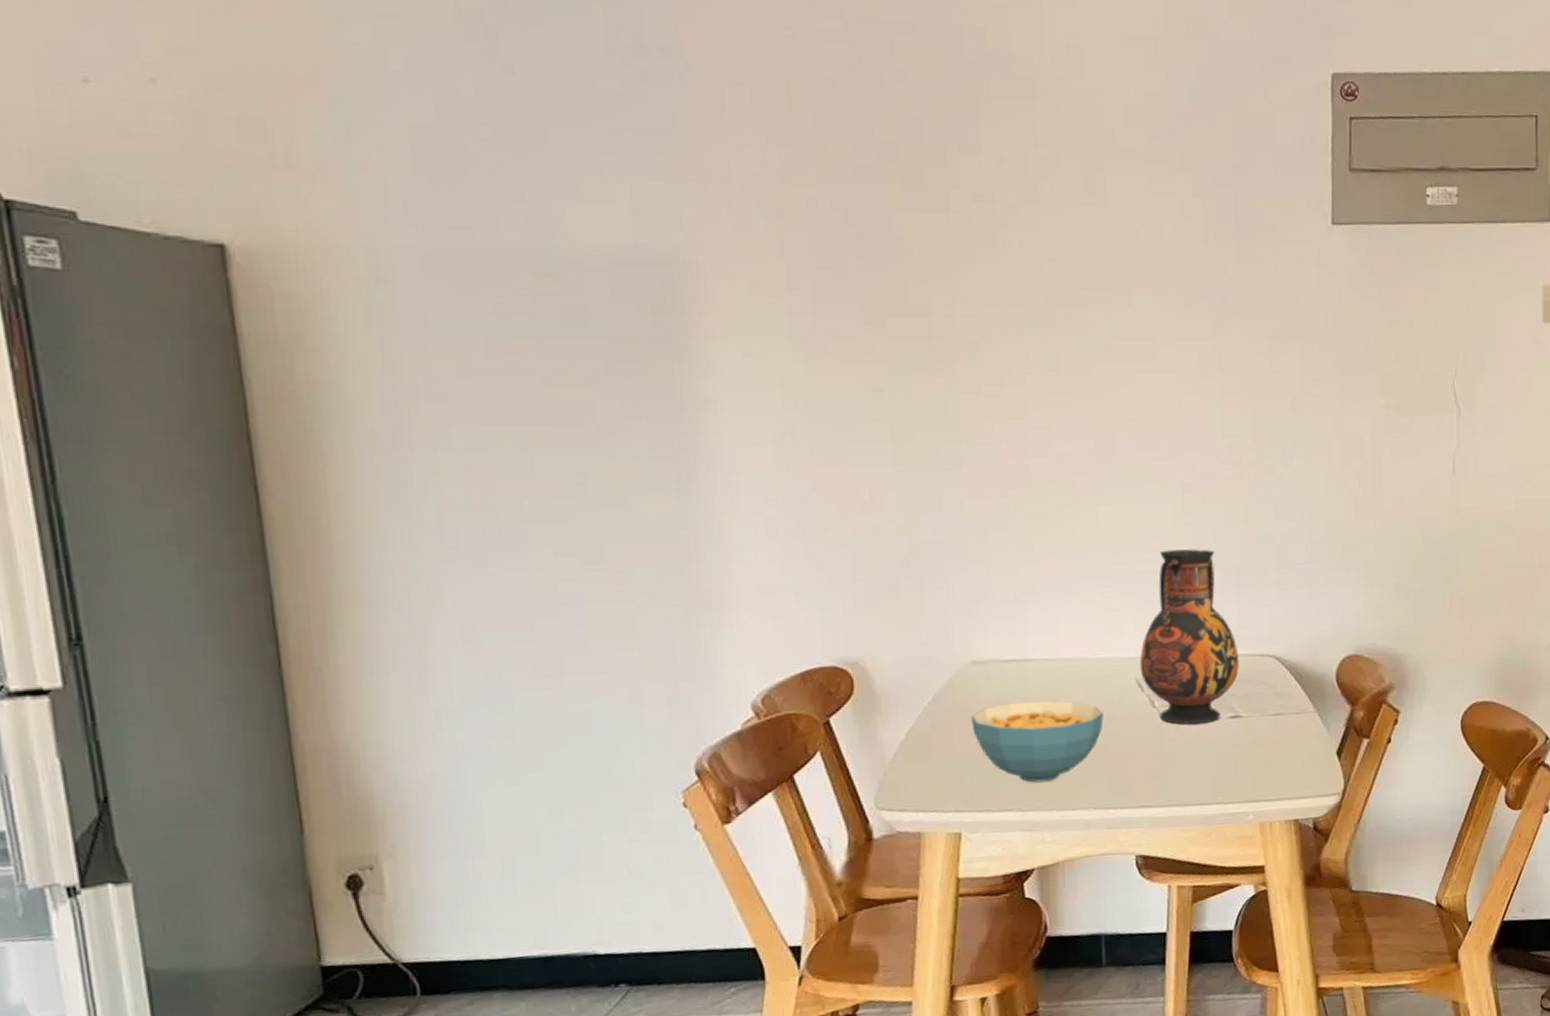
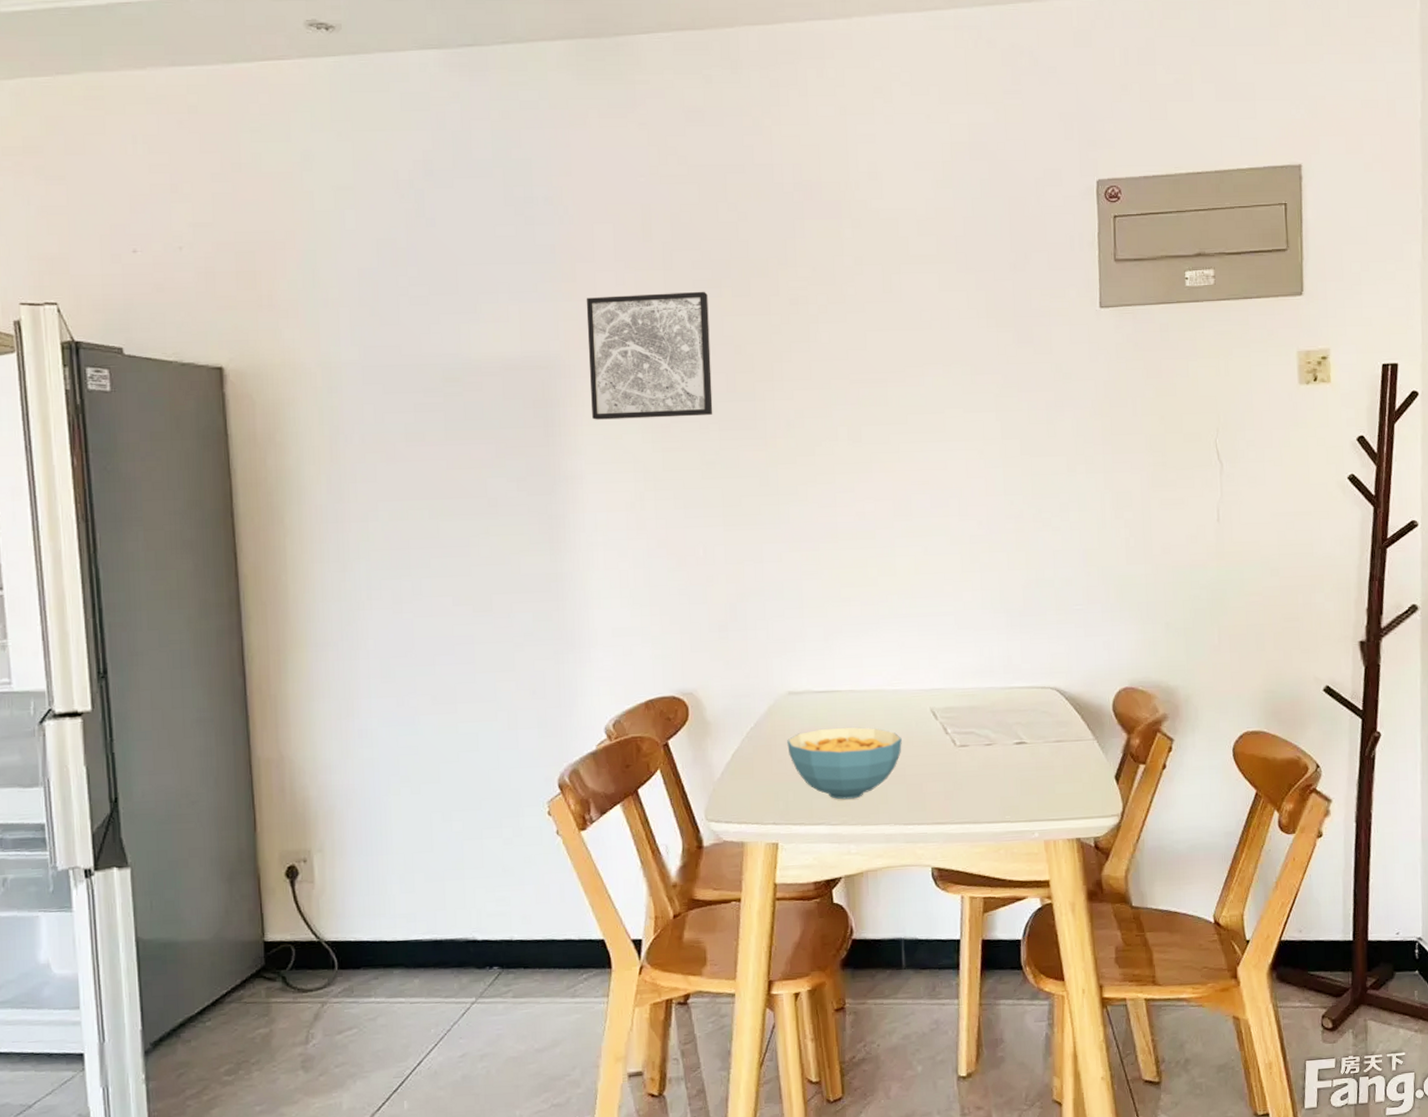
wall art: none [717,178,880,333] -> present [586,291,713,420]
vase: present [1139,549,1239,724] -> none [933,593,1023,749]

